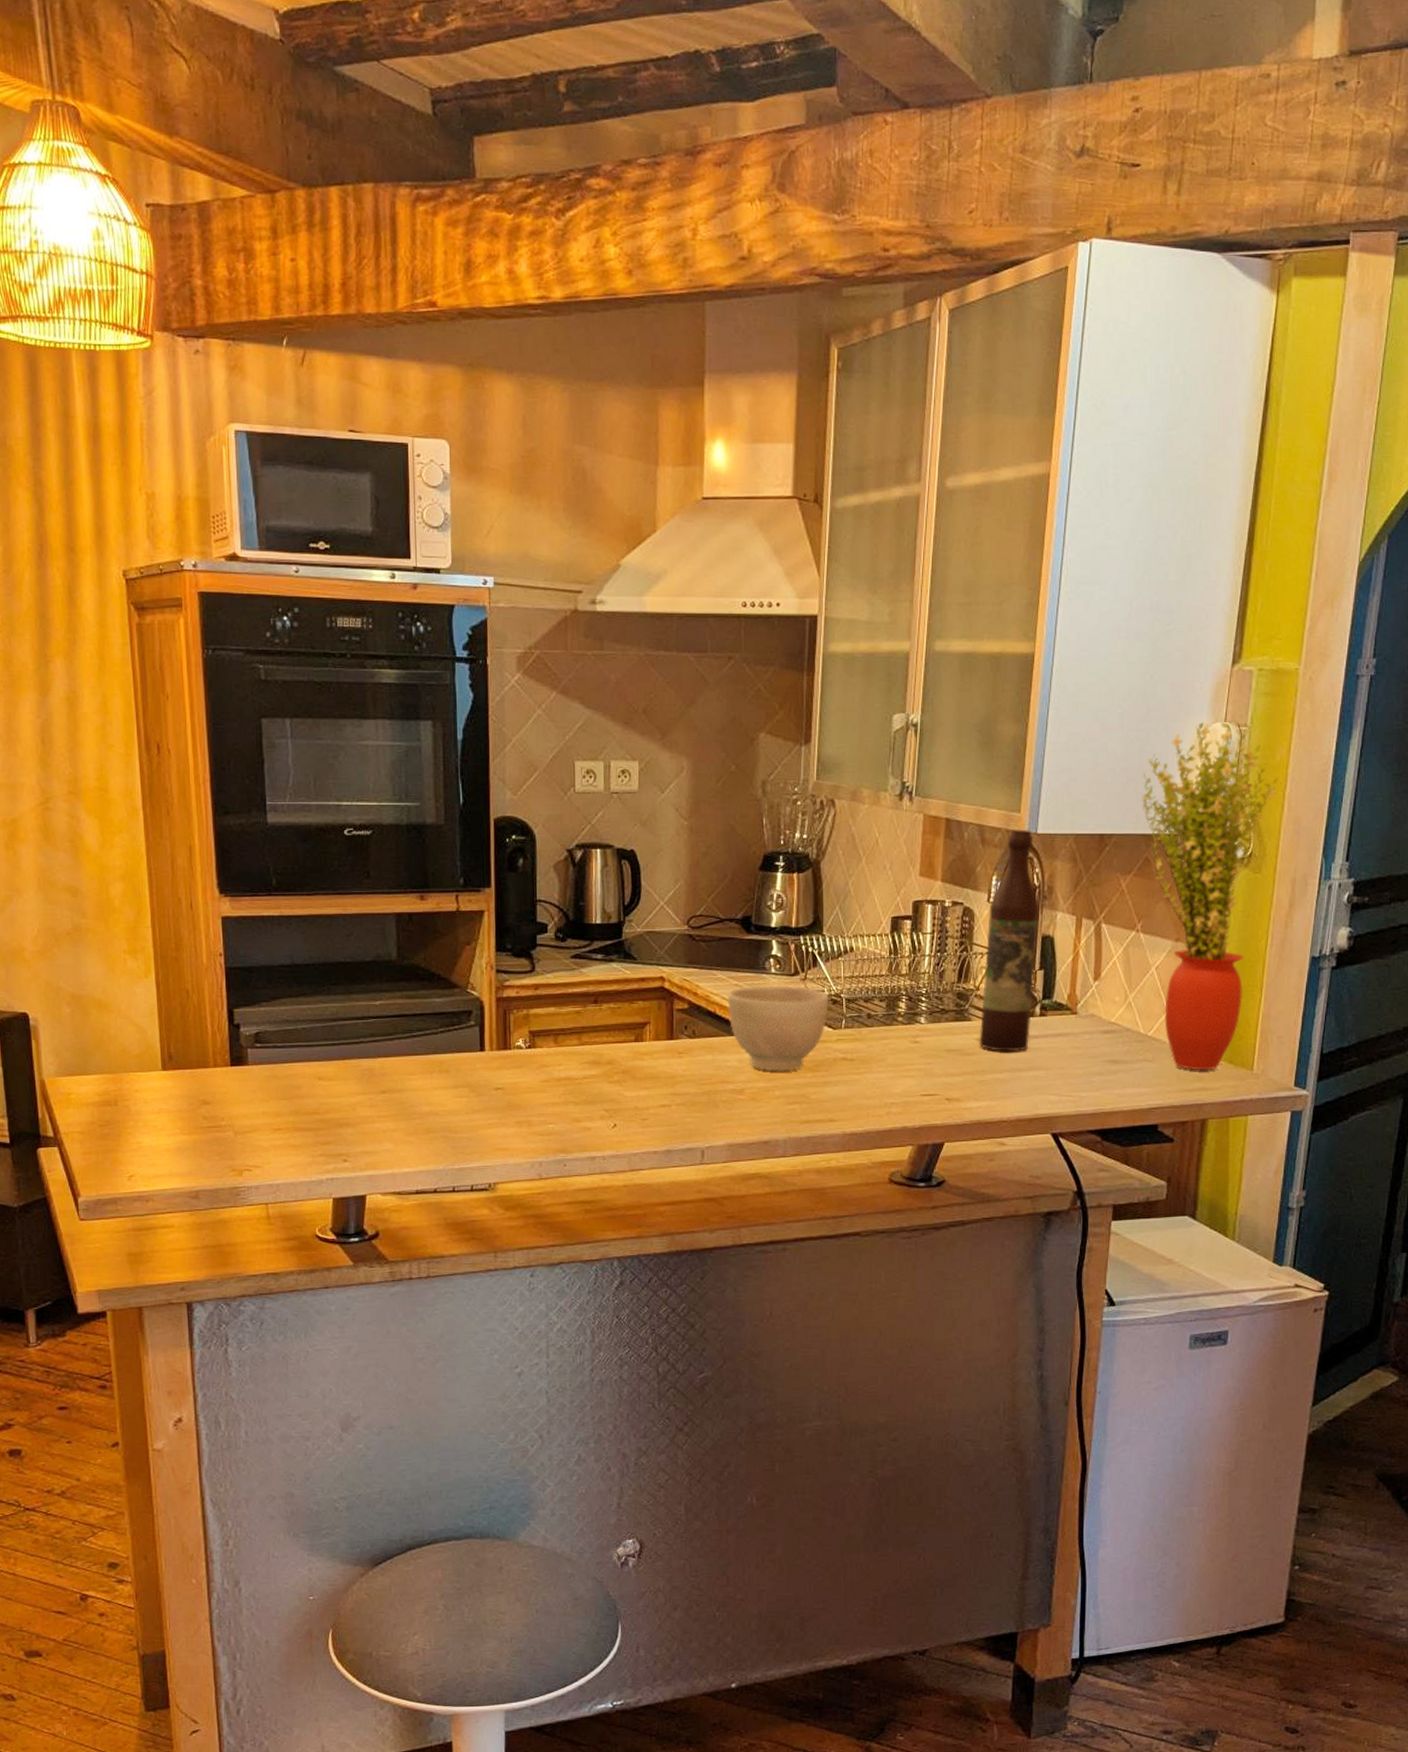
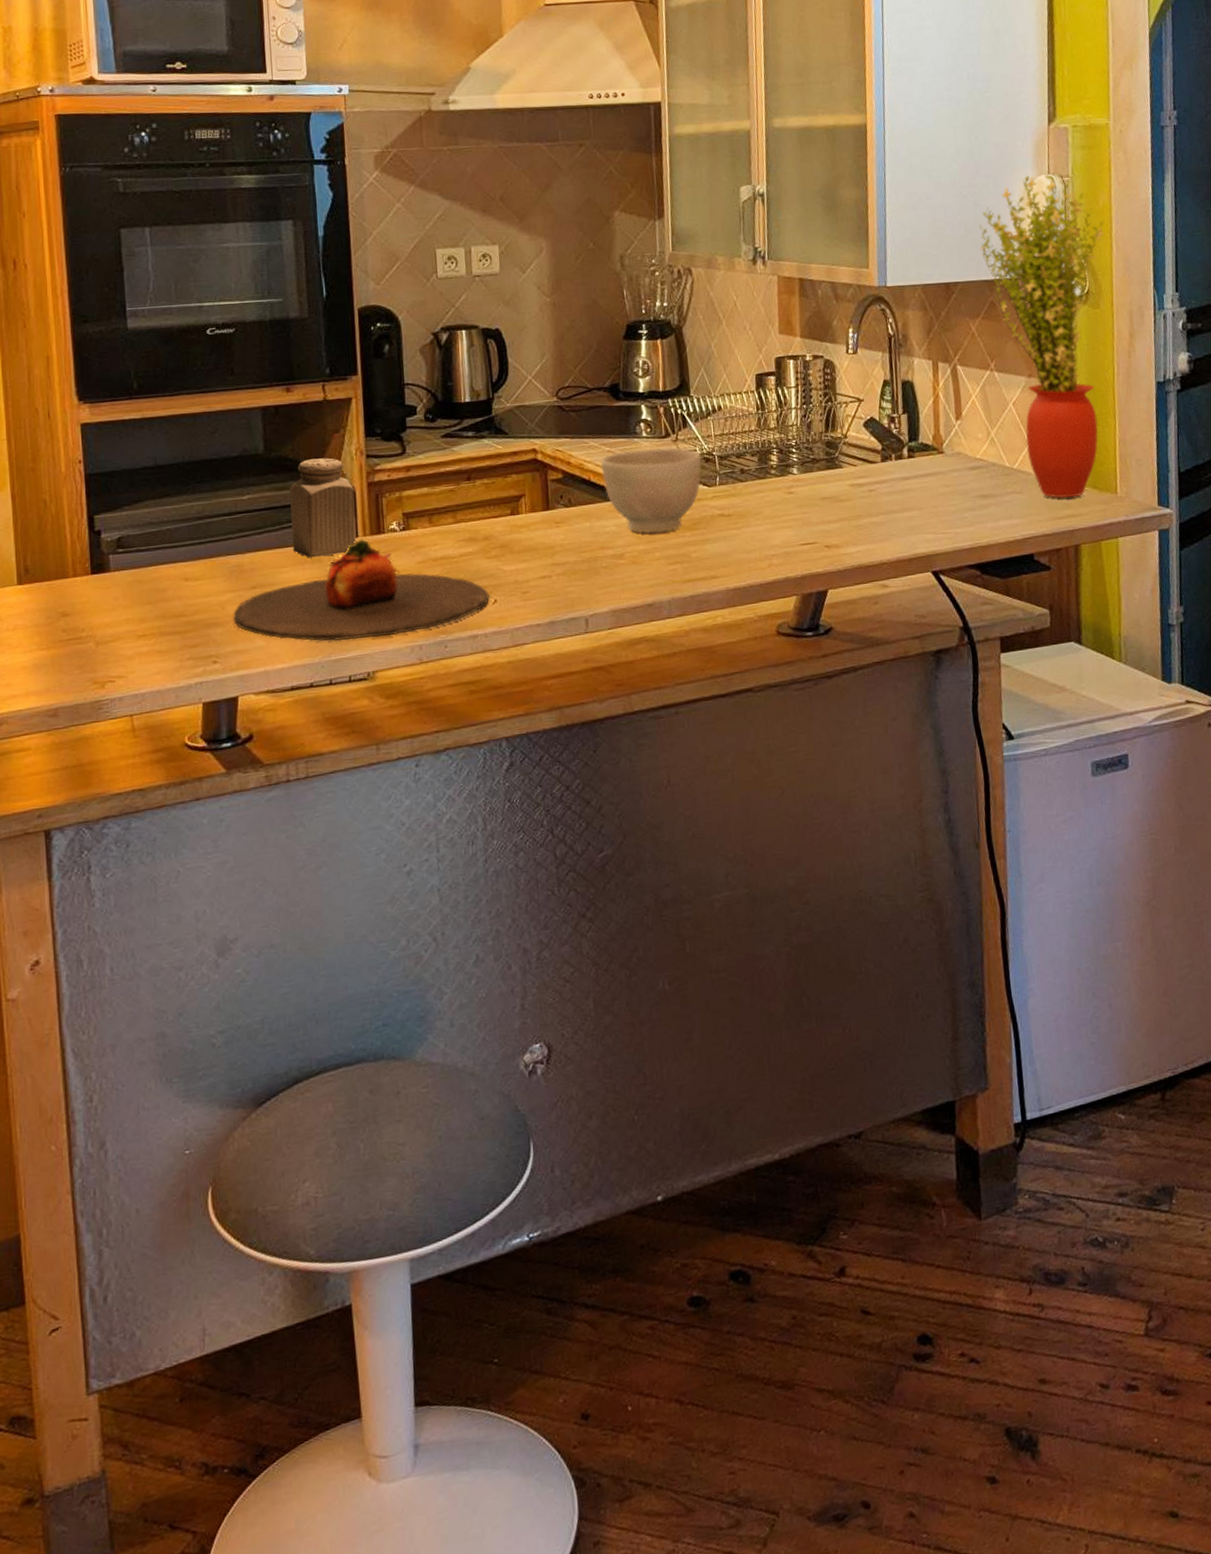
plate: none [362,1054,609,1151] -> present [232,539,490,641]
salt shaker: none [420,969,484,1068] -> present [289,458,357,558]
wine bottle: present [979,830,1039,1052] -> none [848,284,901,495]

